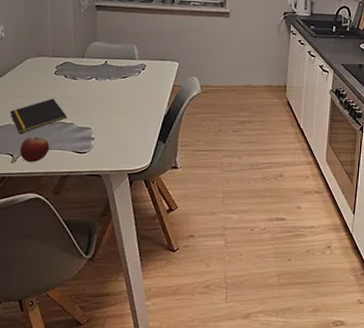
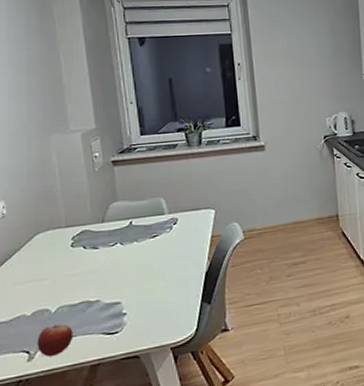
notepad: present [10,98,67,134] -> none [20,275,91,325]

